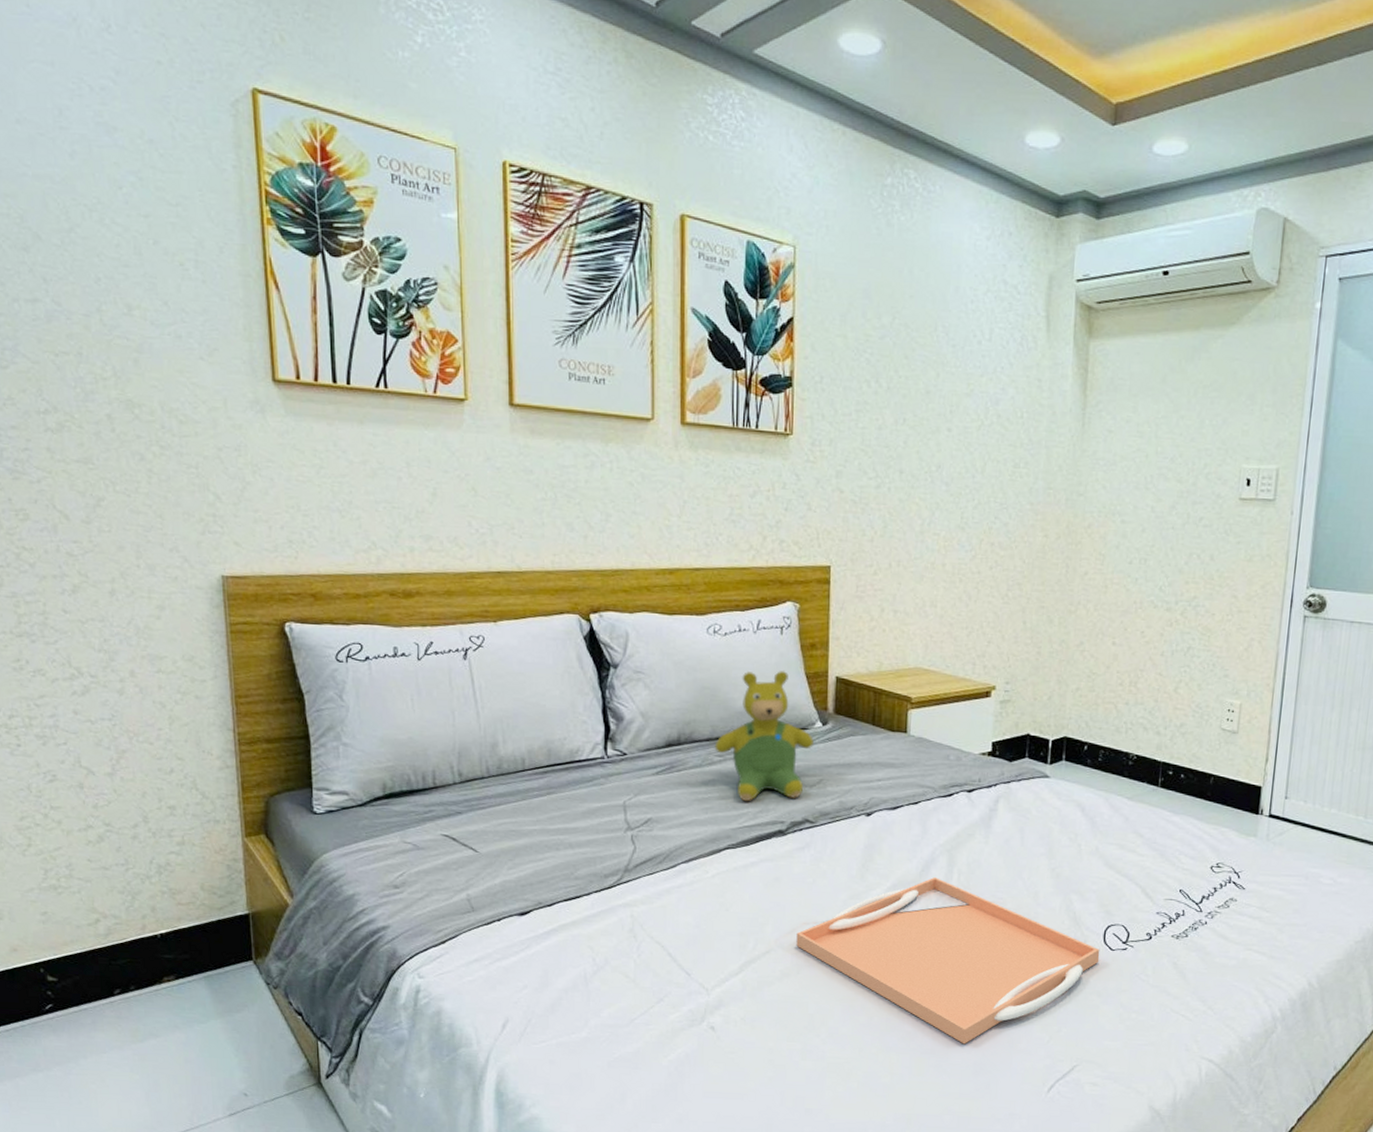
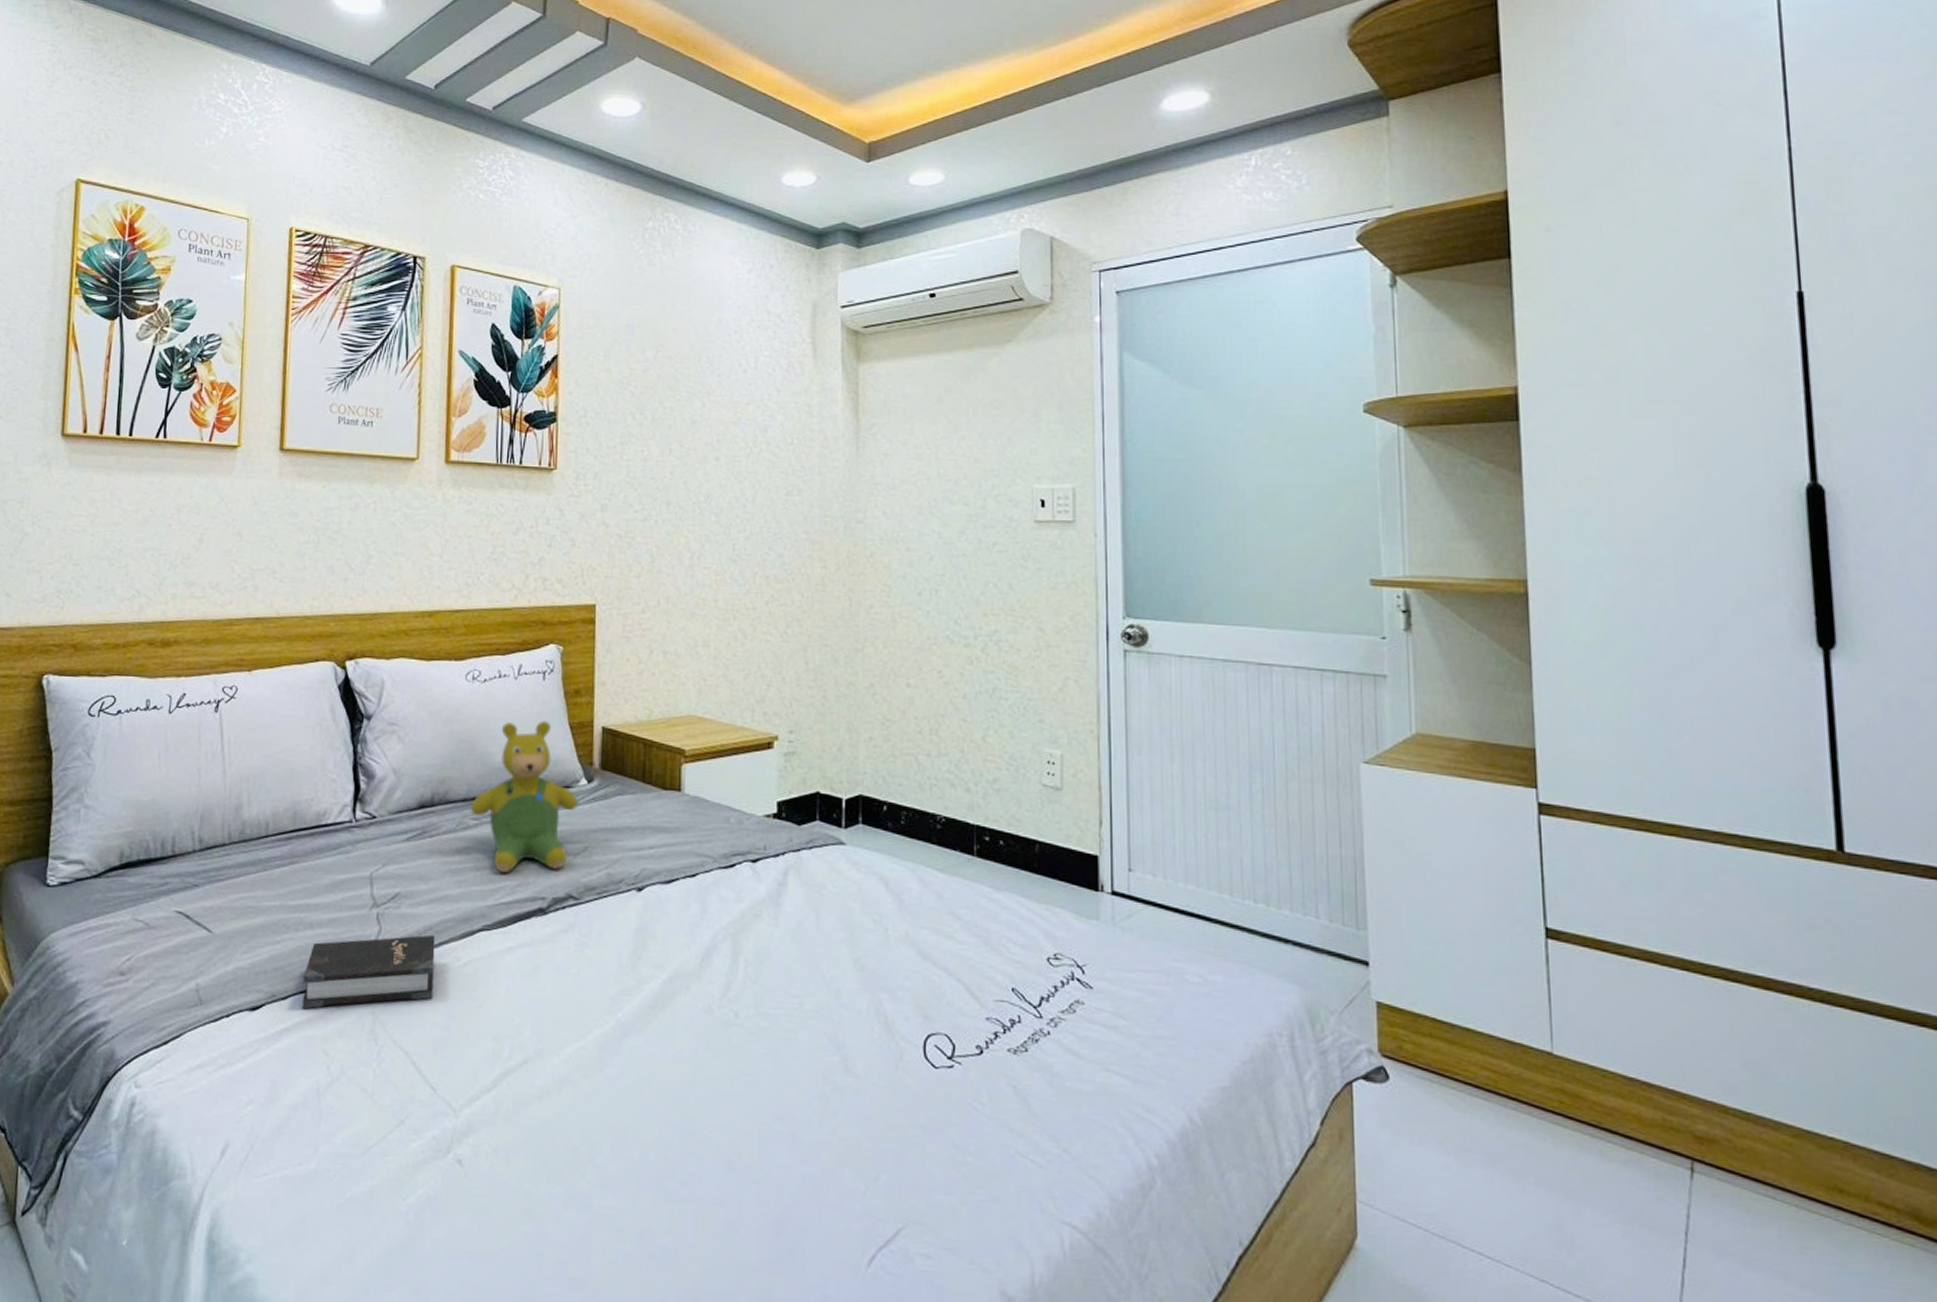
hardback book: none [566,852,686,914] -> present [301,934,436,1009]
serving tray: present [796,877,1100,1045] -> none [558,969,921,1194]

